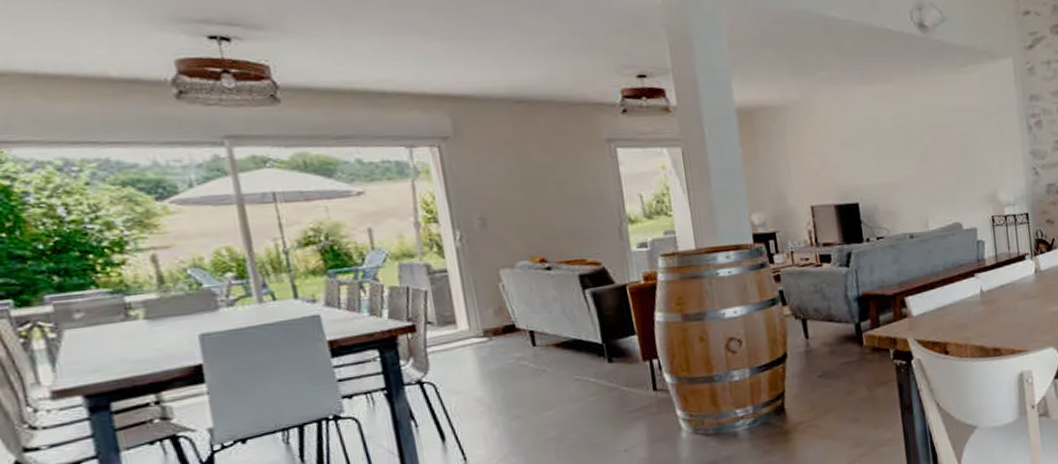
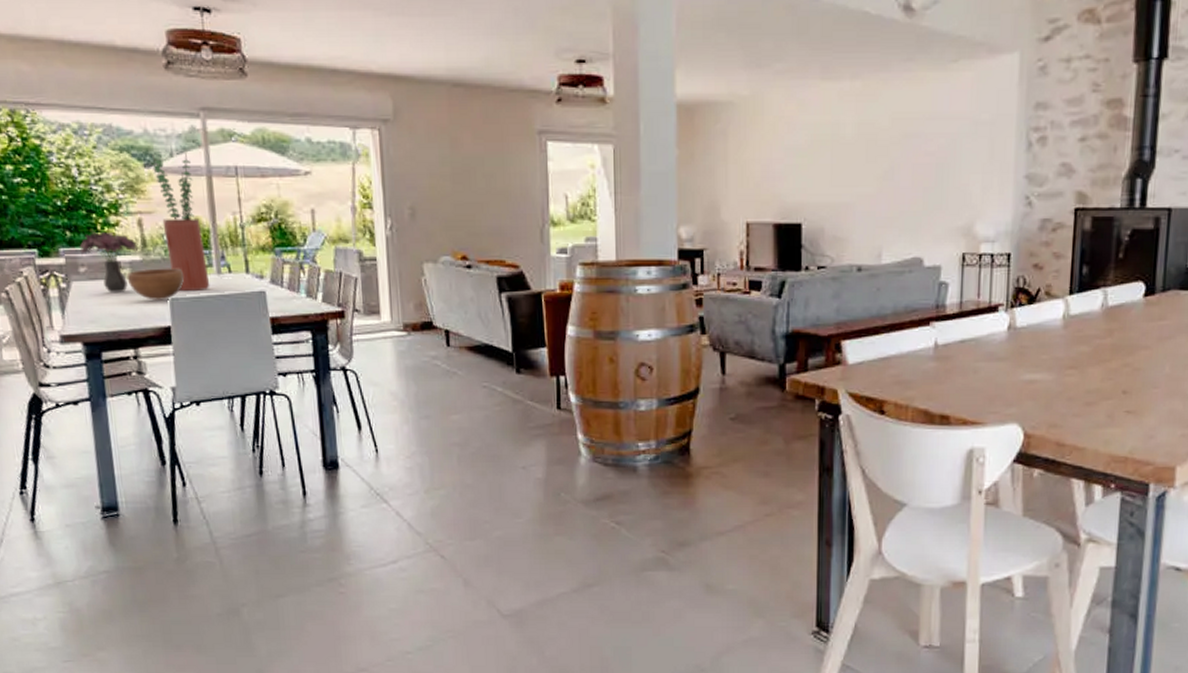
flower arrangement: none [72,271,154,337] -> present [79,231,139,292]
bowl: none [139,301,216,340] -> present [126,268,184,301]
vase: none [163,182,251,326] -> present [149,153,210,292]

